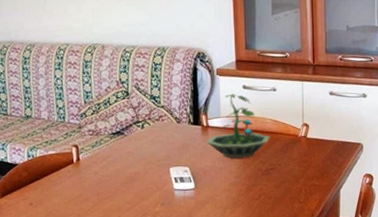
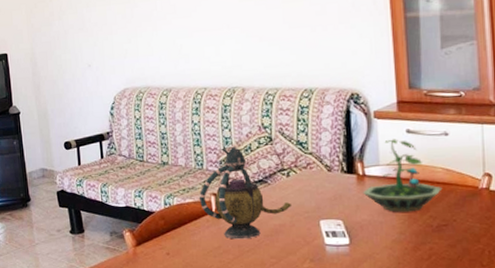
teapot: none [61,100,145,188] -> present [199,146,291,240]

